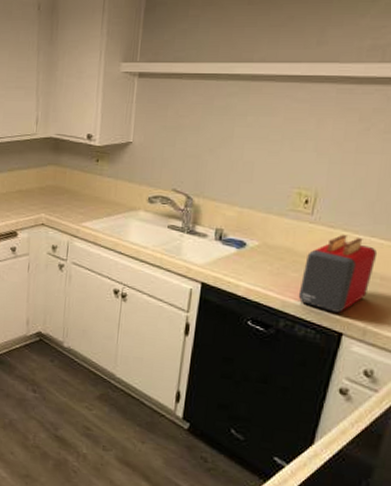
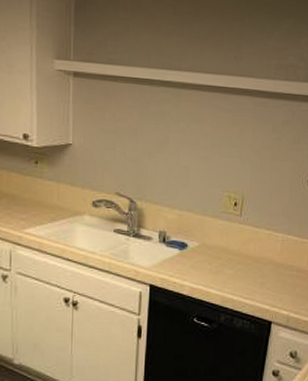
toaster: present [298,234,378,313] -> none [234,233,294,303]

